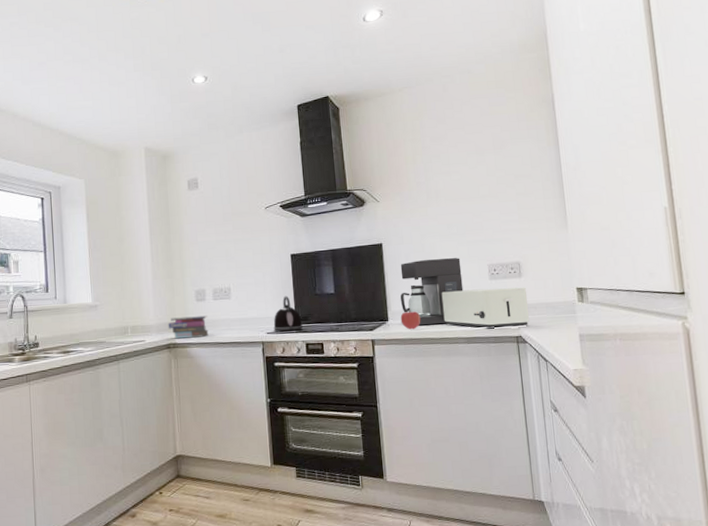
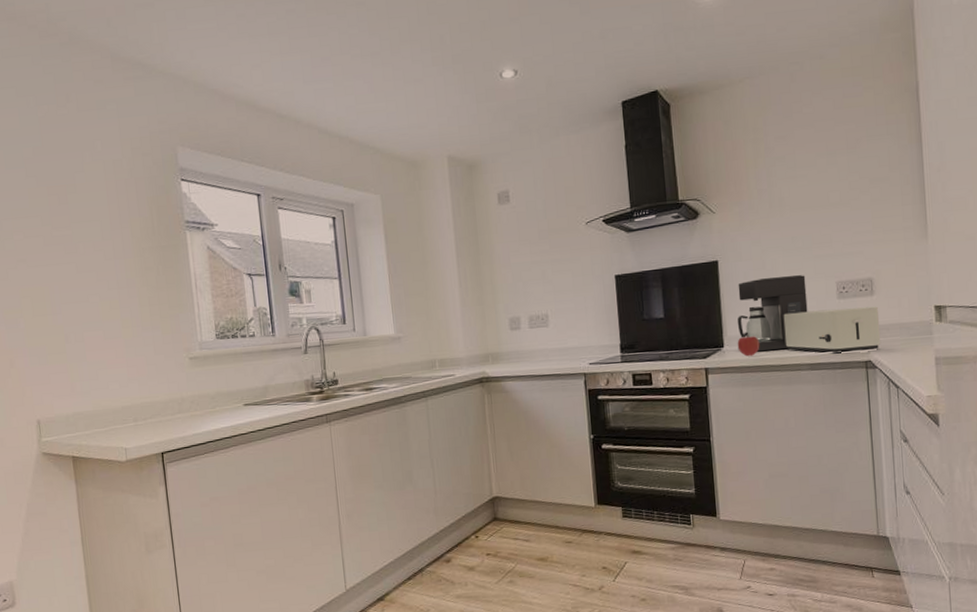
books: present [168,315,209,339] -> none [479,346,525,372]
kettle: present [273,295,303,332] -> none [596,321,629,362]

